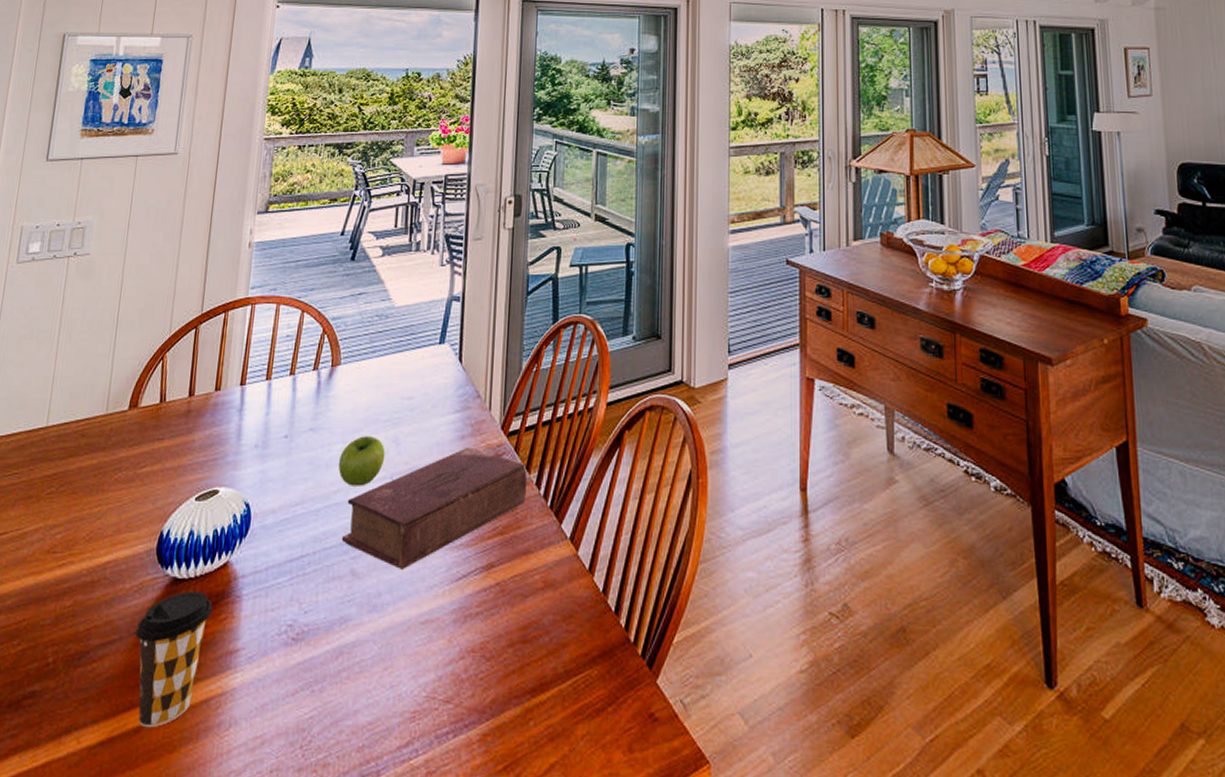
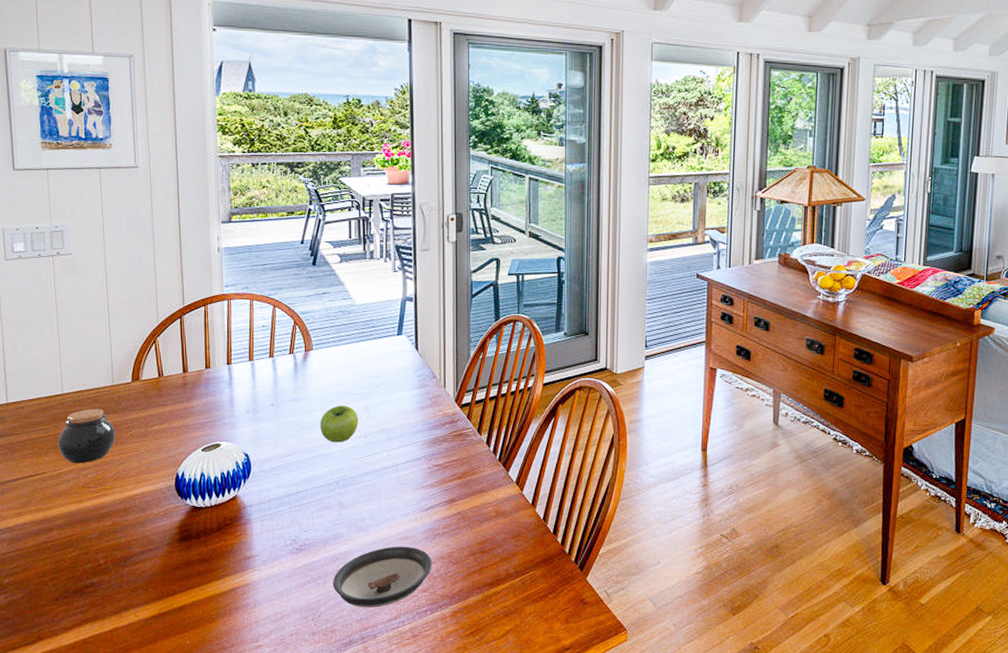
jar: none [28,445,99,520] -> present [57,408,115,464]
coffee cup: present [136,590,212,727] -> none [169,515,228,606]
saucer: none [331,633,460,729] -> present [333,546,432,608]
book: present [341,448,528,569] -> none [328,416,479,502]

